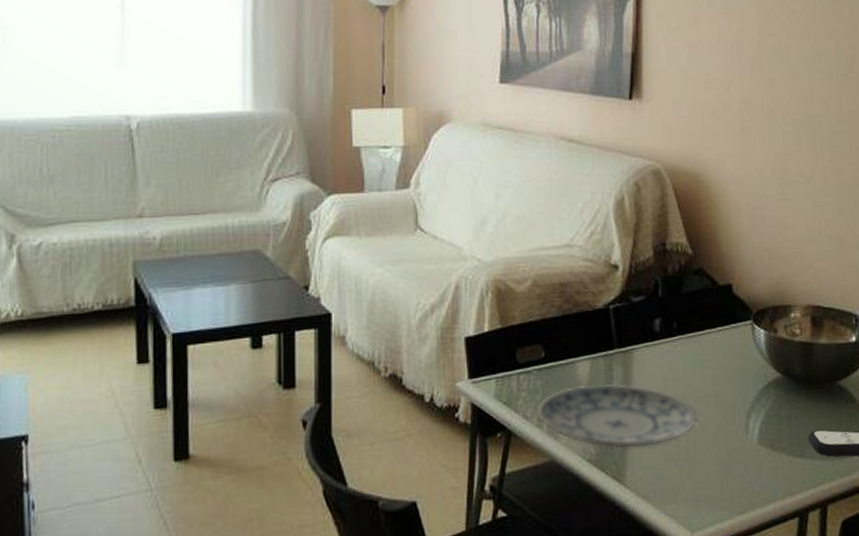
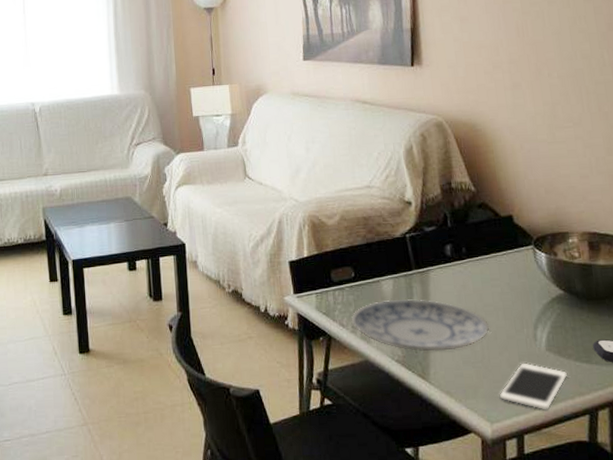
cell phone: none [704,458,778,515] -> present [500,362,567,411]

